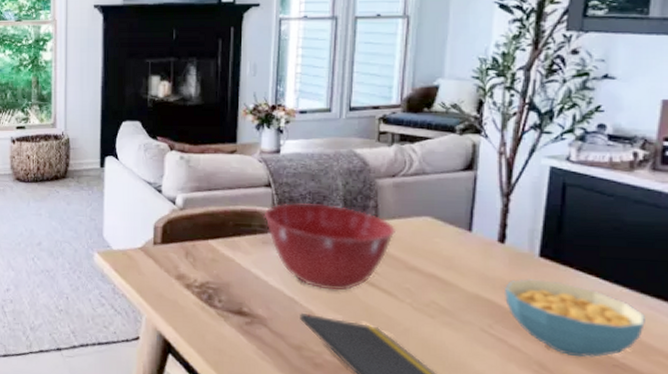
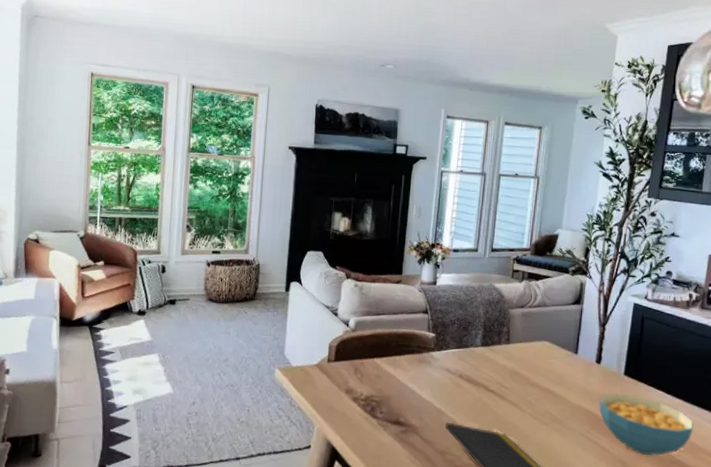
mixing bowl: present [263,203,397,291] -> none [420,327,523,403]

